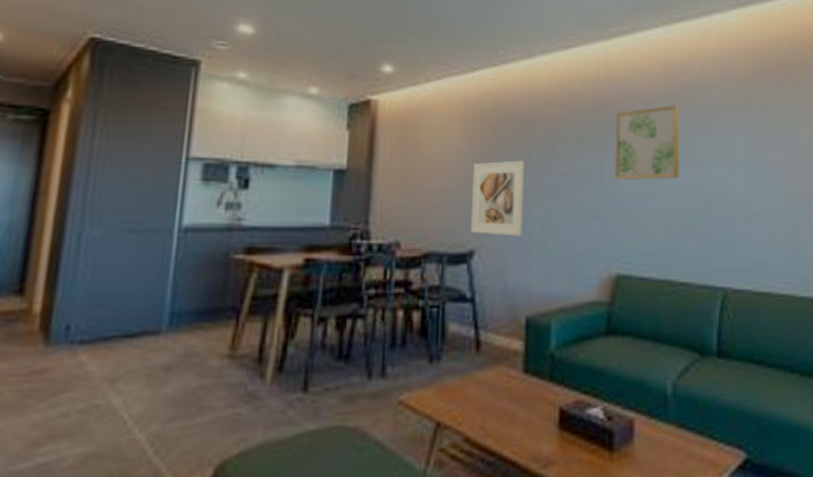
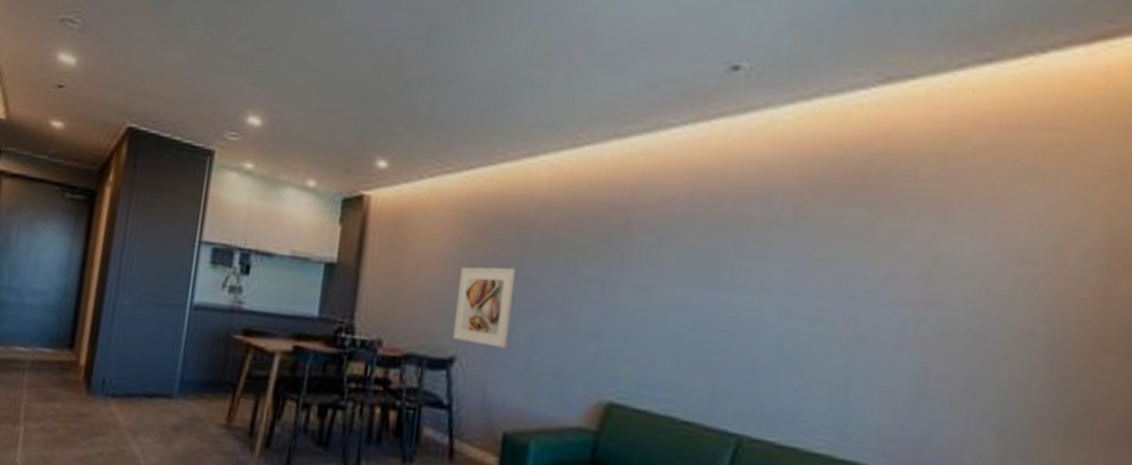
wall art: present [615,105,680,181] -> none [617,217,705,304]

